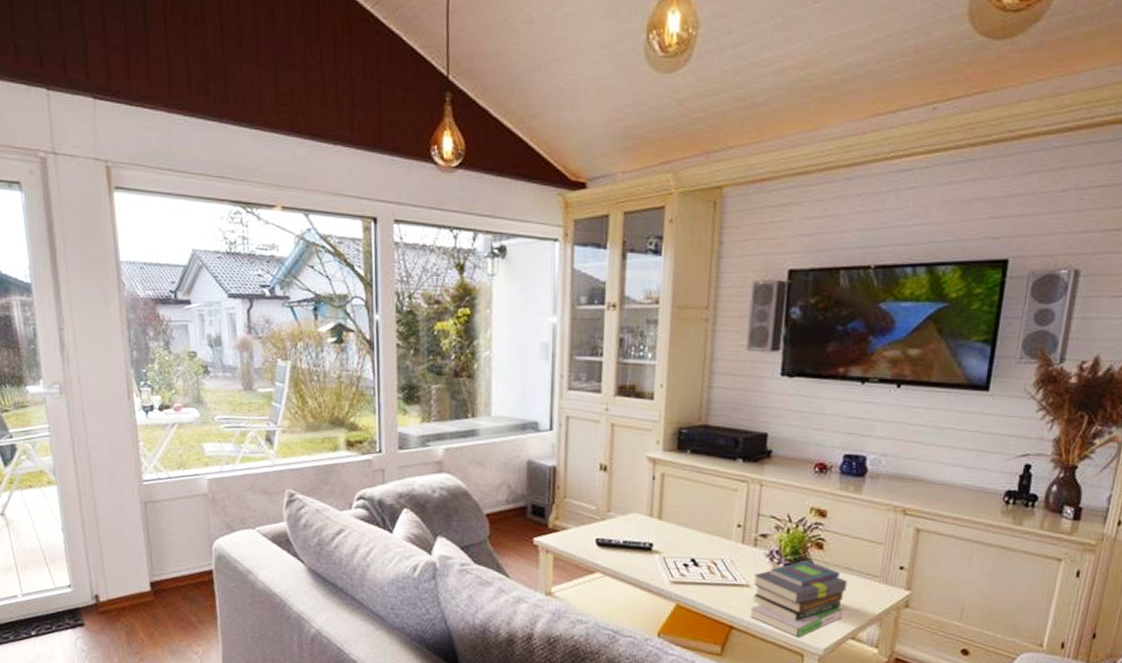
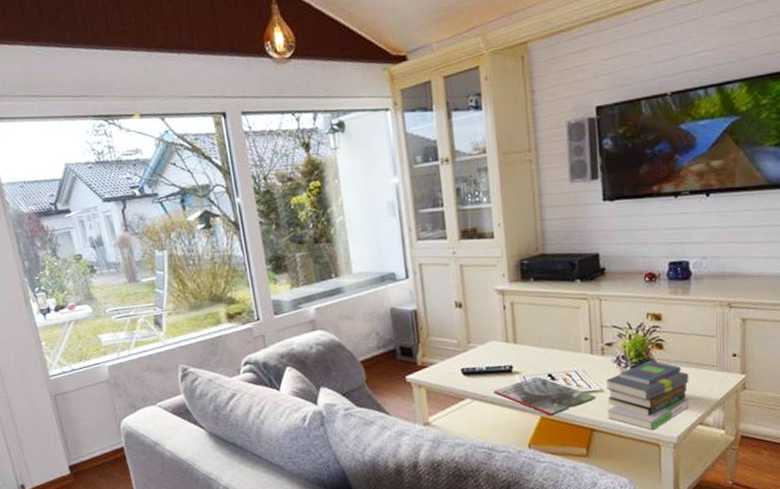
magazine: none [627,559,741,605] -> present [493,376,596,416]

